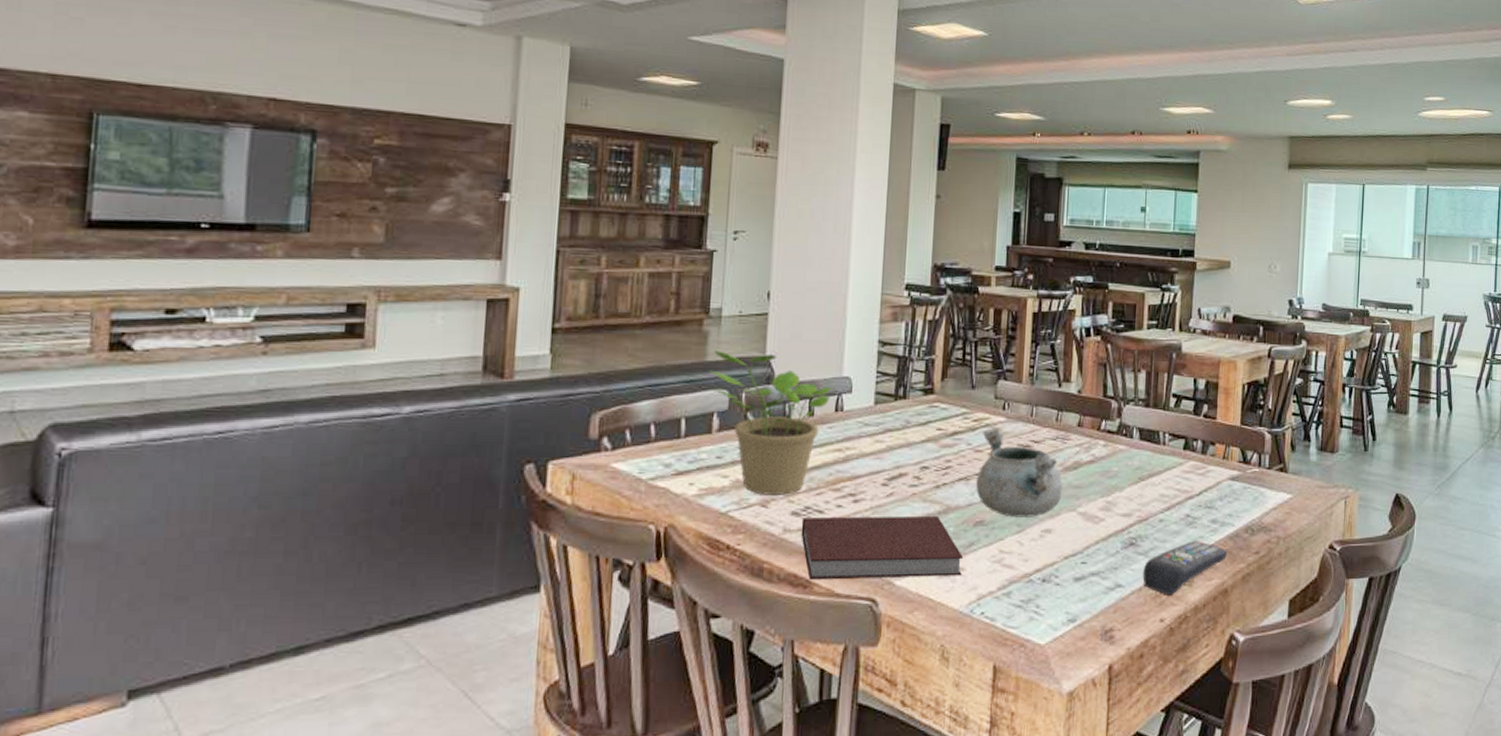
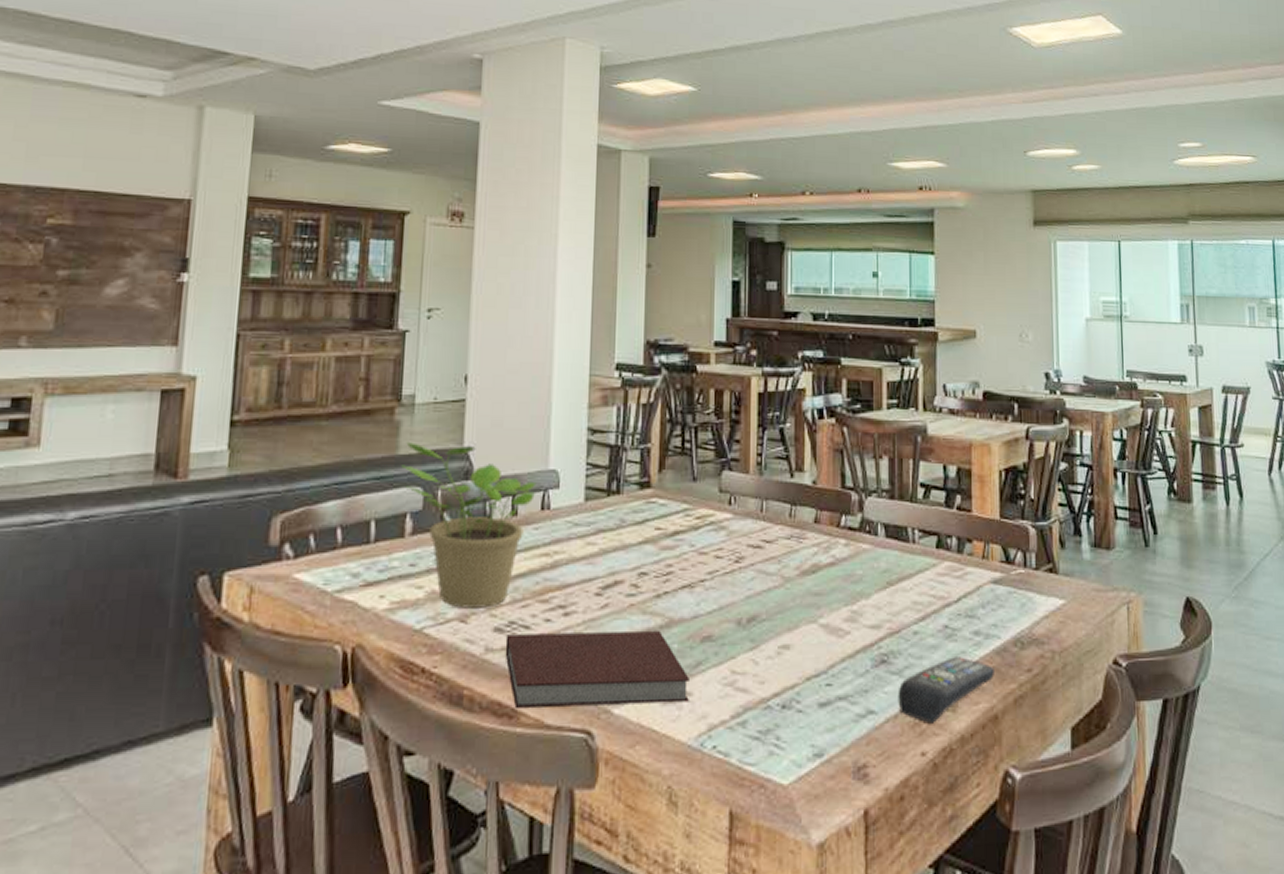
decorative bowl: present [976,430,1063,517] -> none [702,528,801,631]

